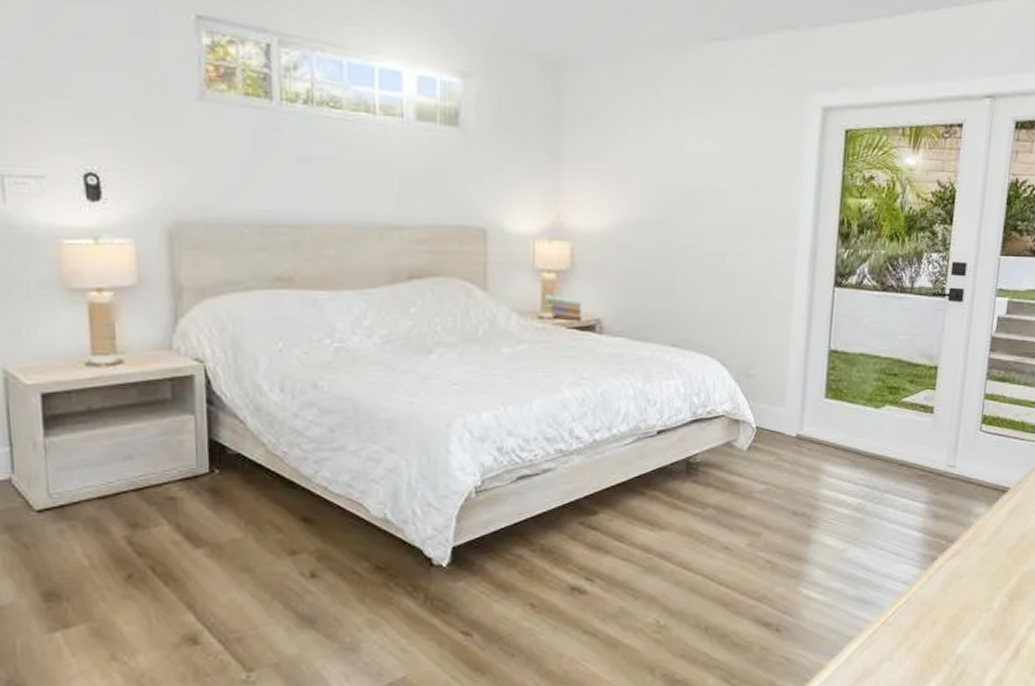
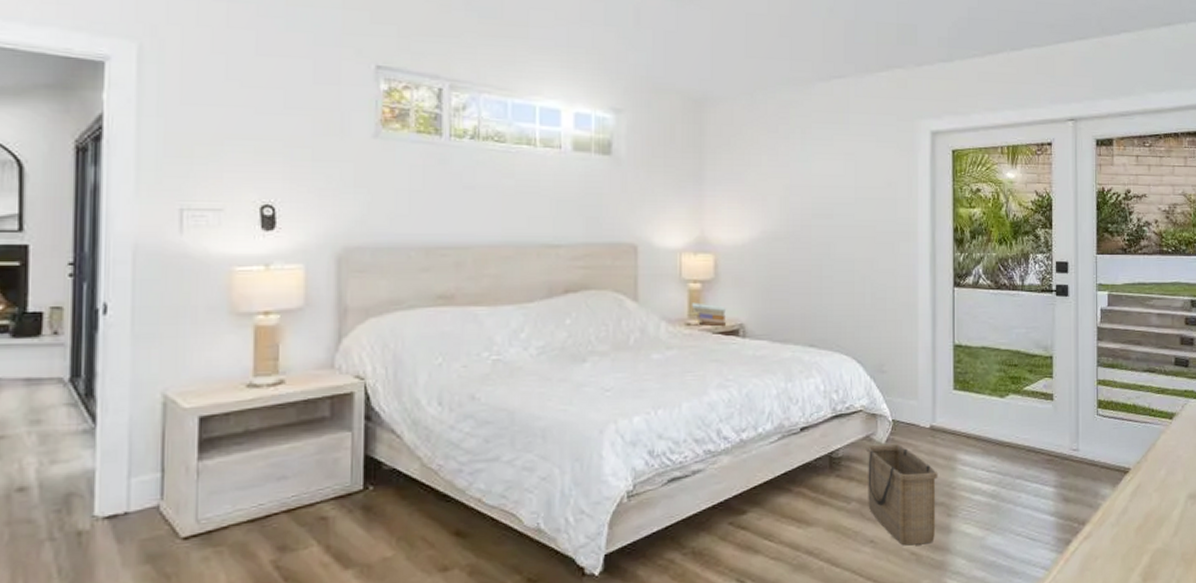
basket: none [725,451,802,554] -> present [865,443,939,546]

